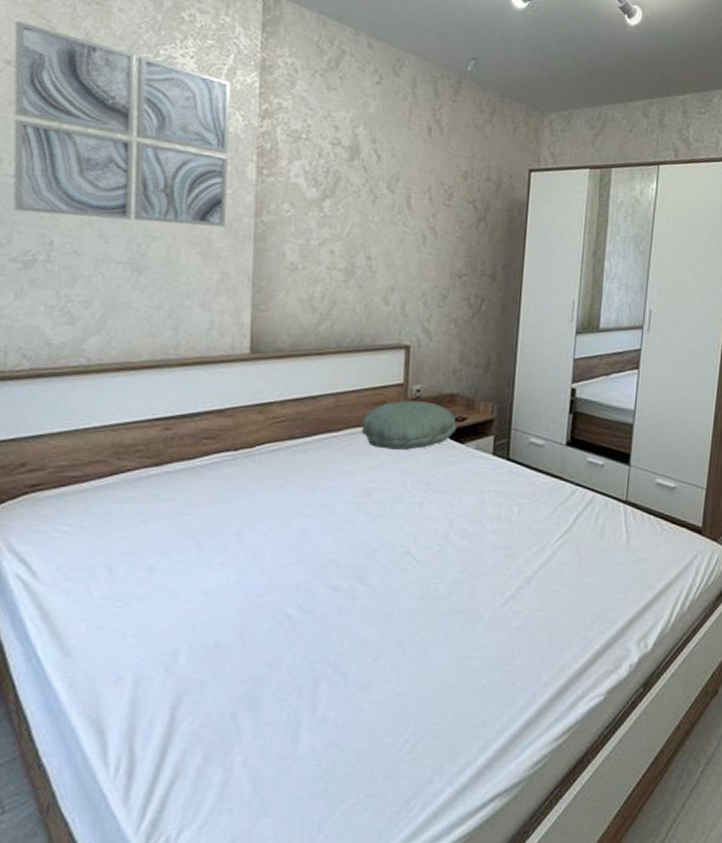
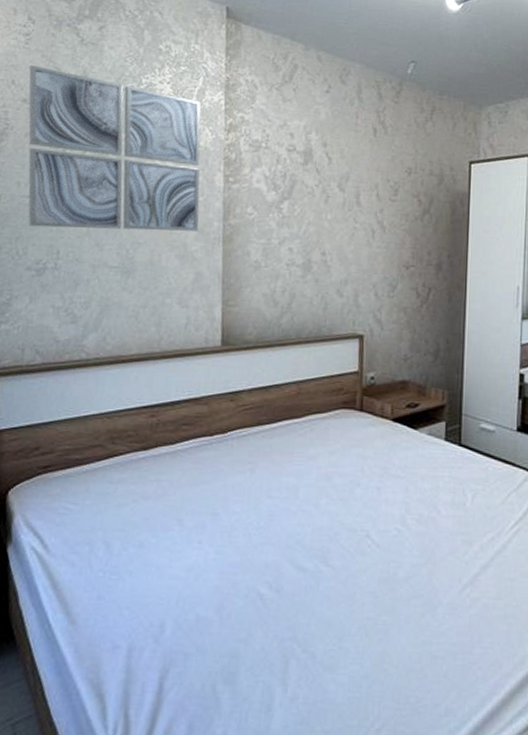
pillow: present [361,400,457,450] -> none [321,388,410,436]

